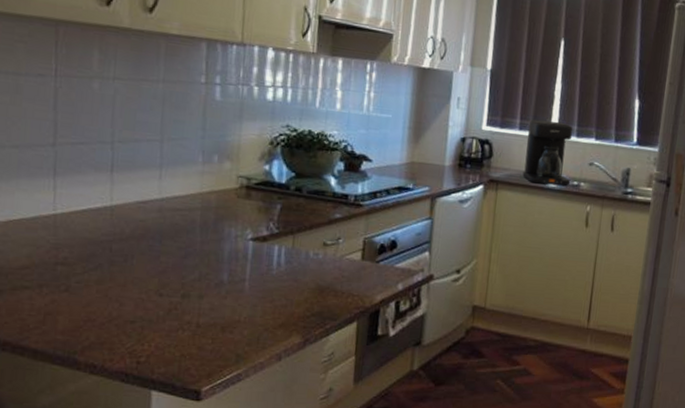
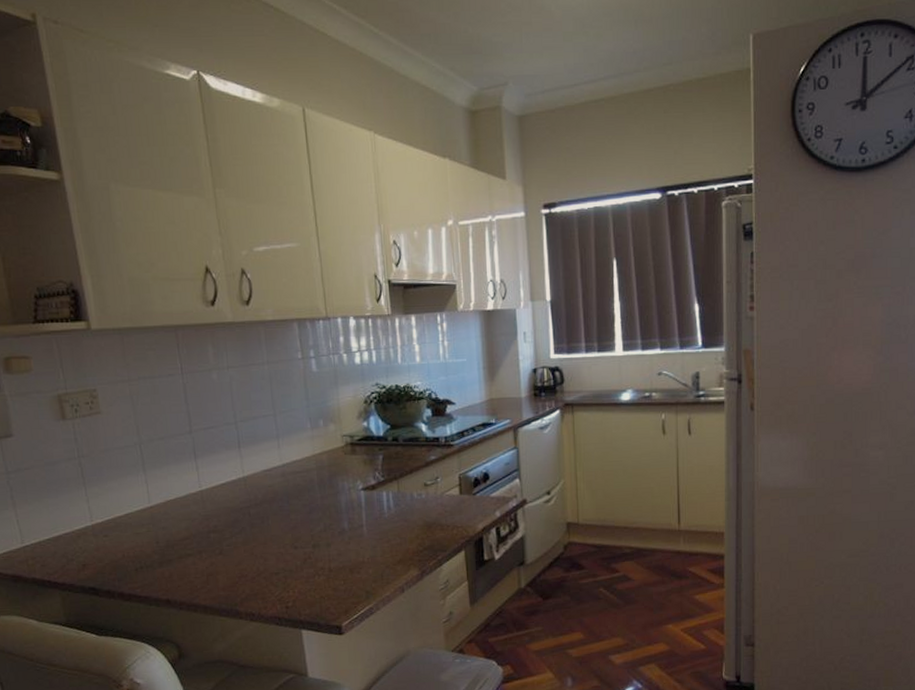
coffee maker: present [522,119,573,186] -> none [594,338,642,401]

